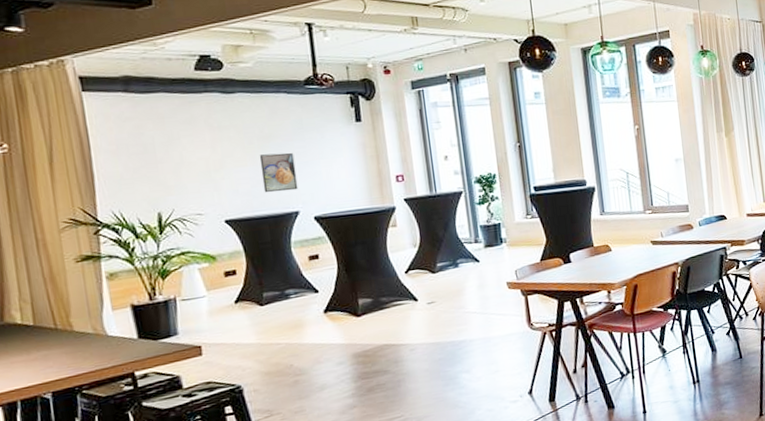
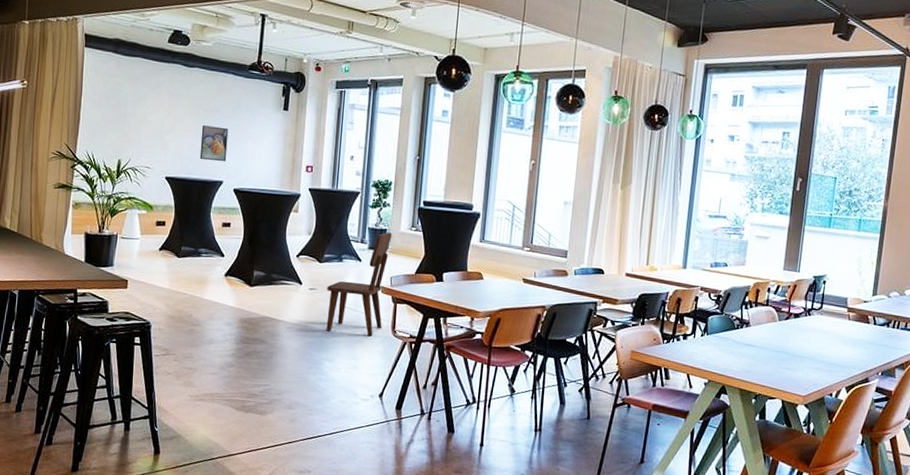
dining chair: none [447,226,517,343] -> present [326,232,392,337]

